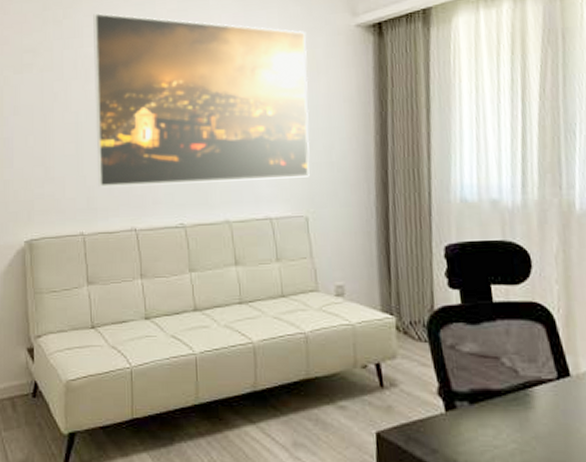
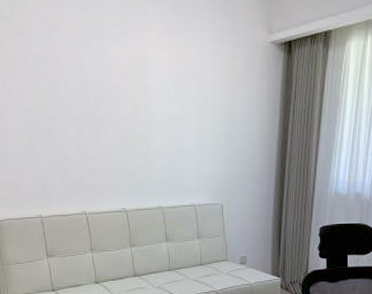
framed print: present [93,13,310,187] -> none [40,12,230,176]

